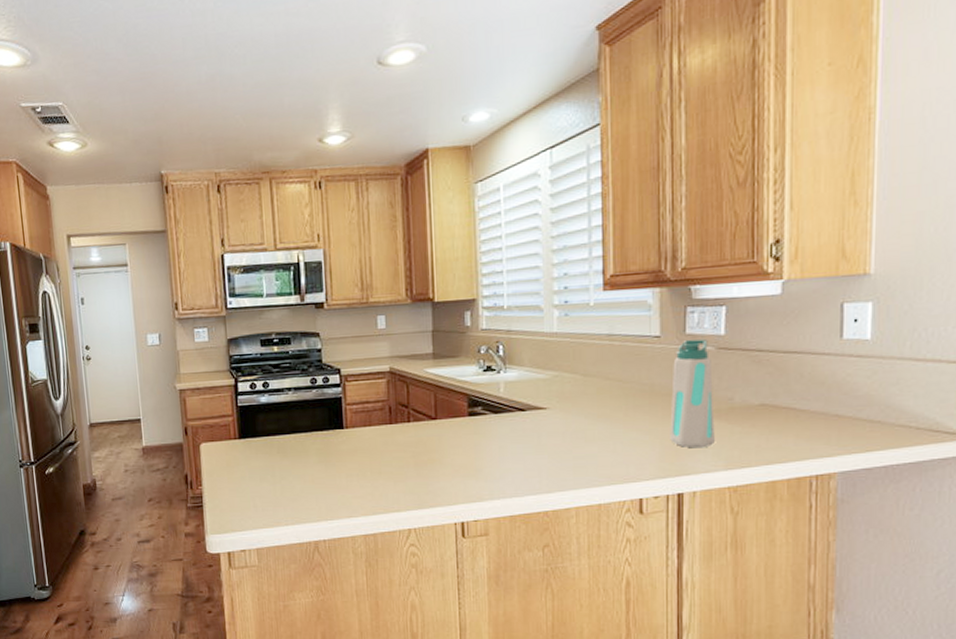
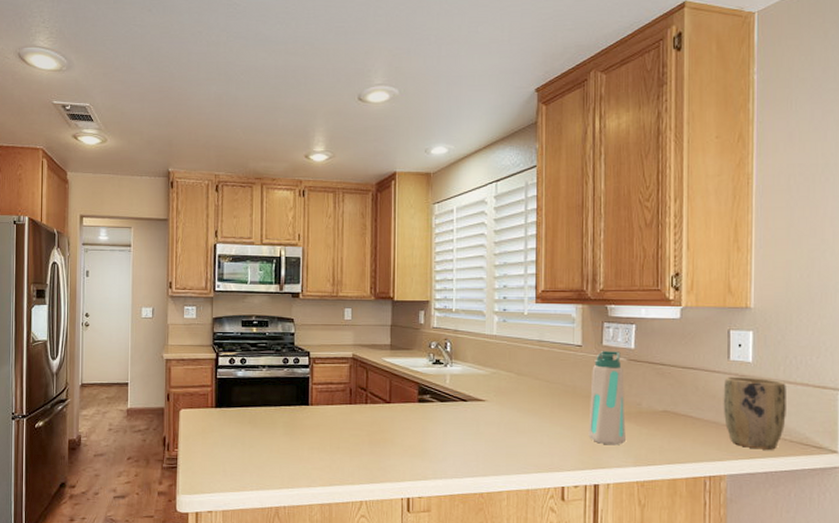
plant pot: none [833,356,913,441] -> present [723,376,786,450]

